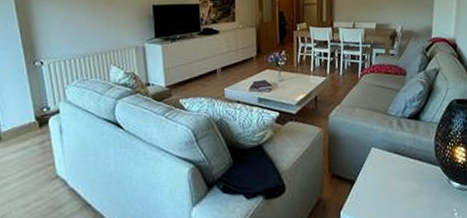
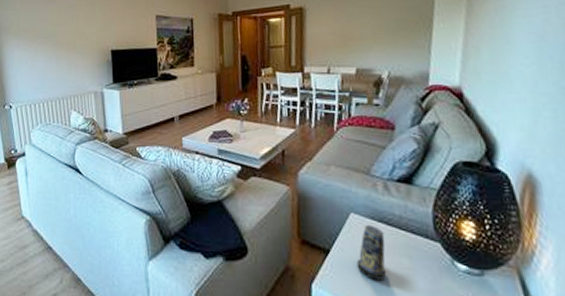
candle: none [376,156,401,203] -> present [356,224,387,280]

